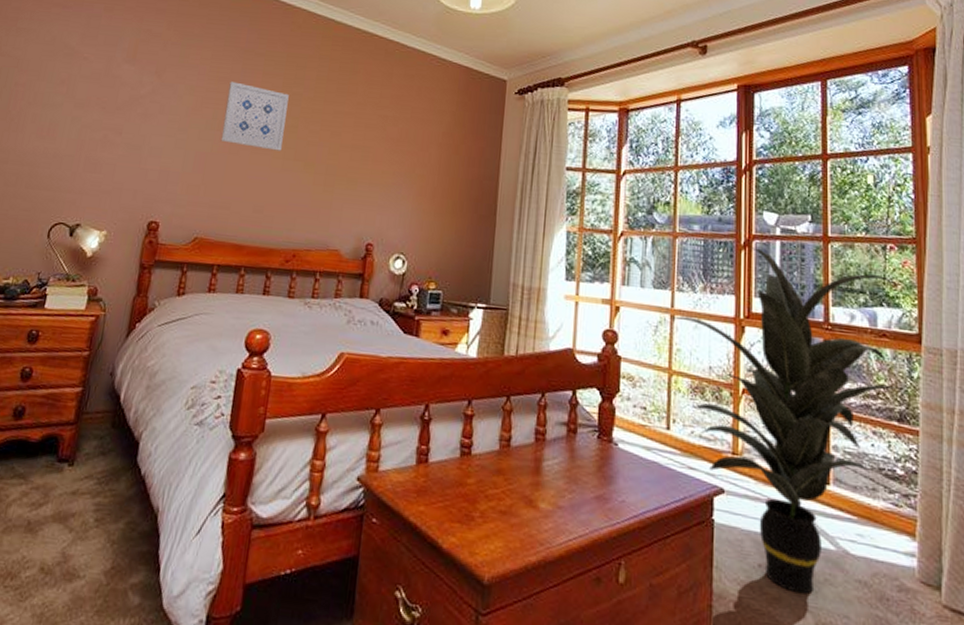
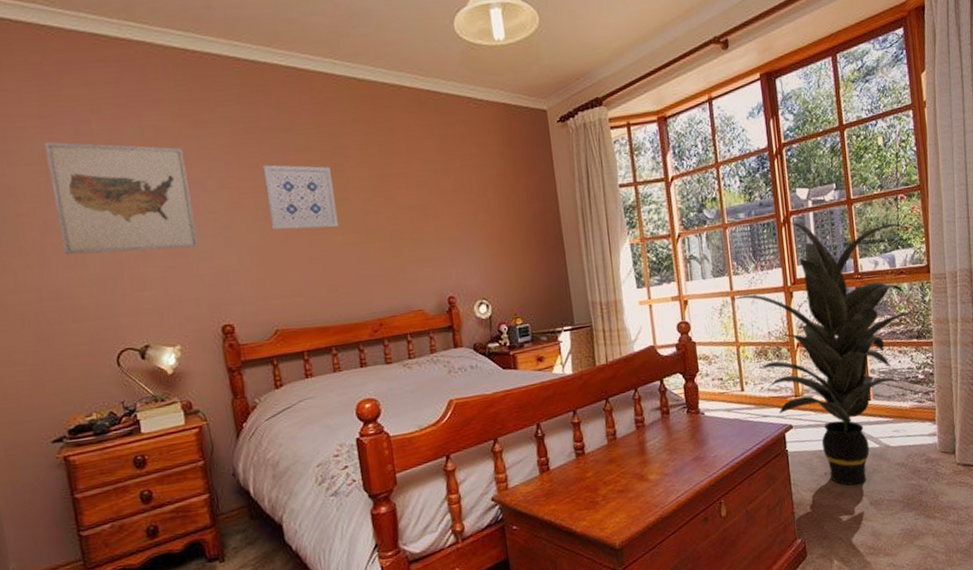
wall art: none [40,27,168,144] -> present [44,141,199,255]

